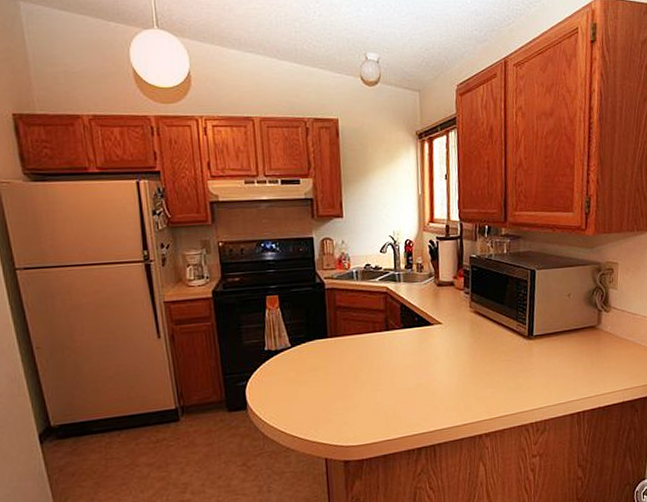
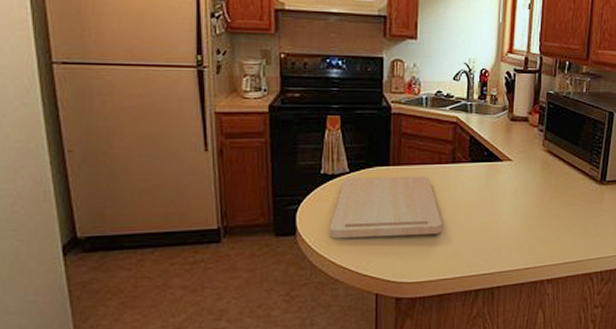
cutting board: none [277,344,381,410] -> present [329,176,441,239]

